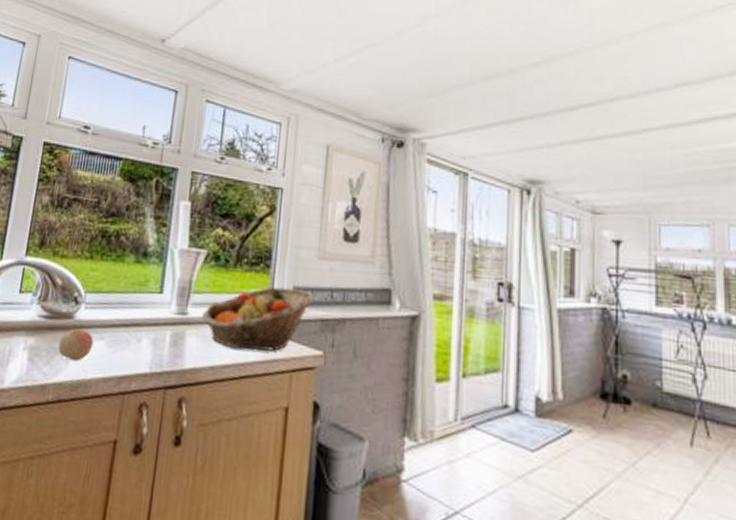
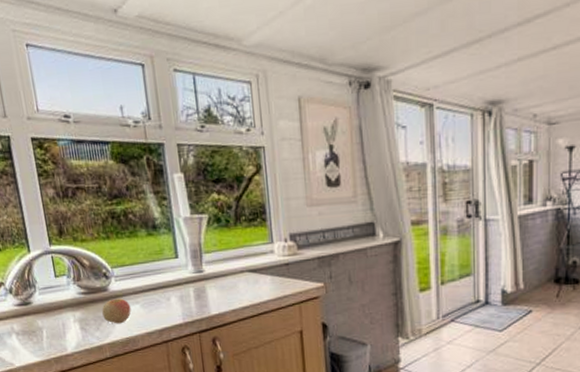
fruit basket: present [202,286,315,352] -> none [216,235,309,293]

